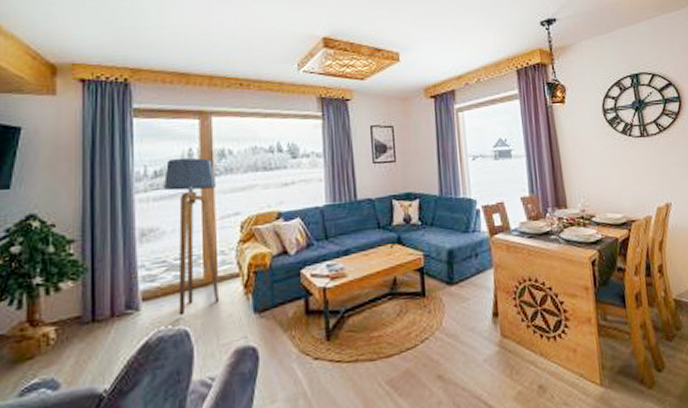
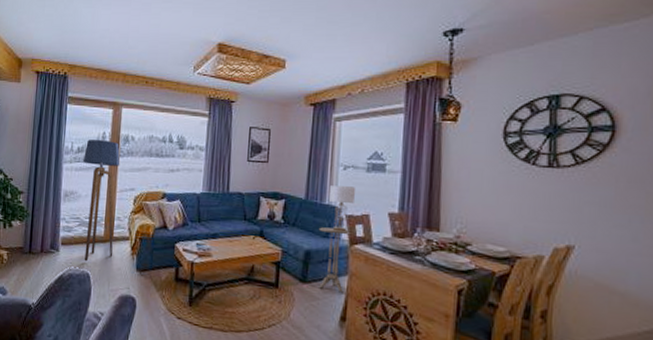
side table: none [457,220,491,288] -> present [318,227,351,293]
lamp: none [463,176,489,225] -> present [329,185,356,232]

